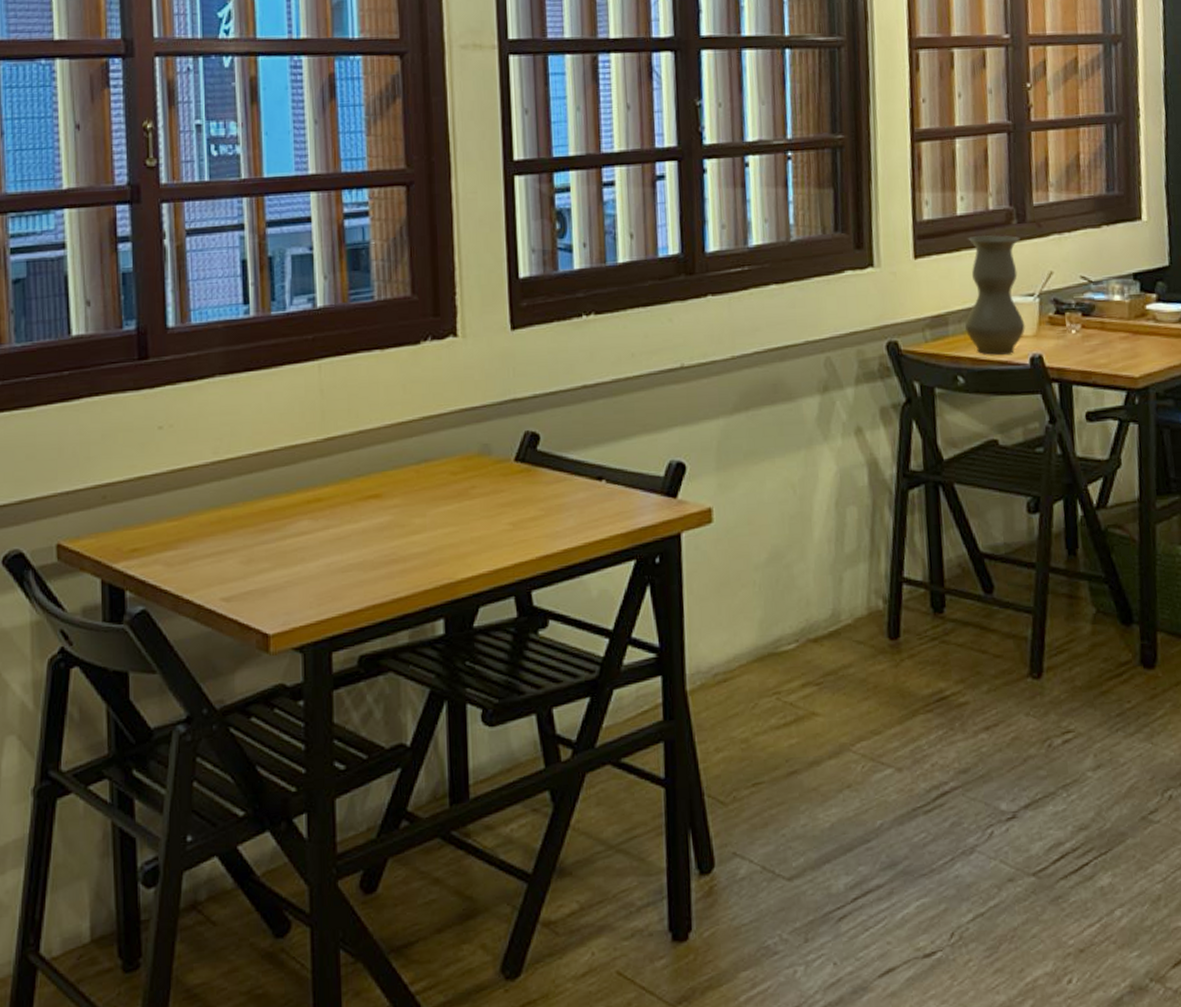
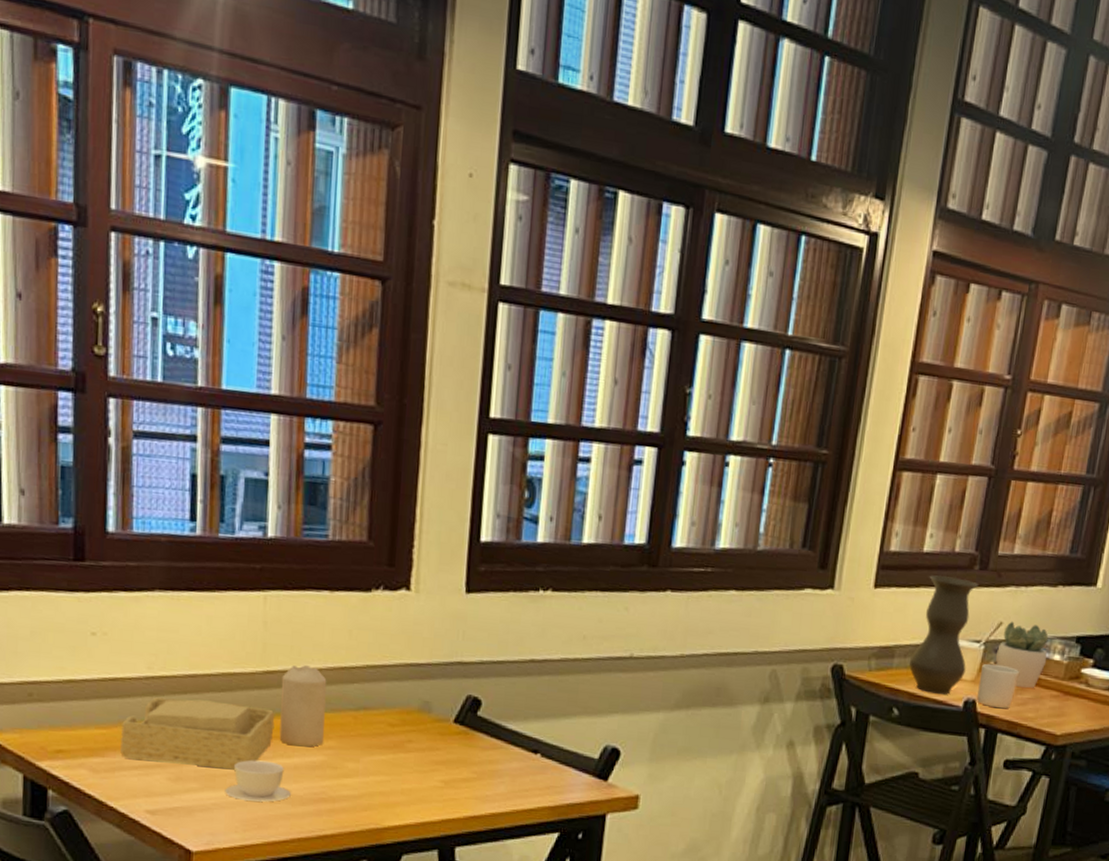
napkin holder: none [192,475,340,548] -> present [120,697,275,770]
teacup: none [296,529,363,573] -> present [225,760,292,802]
candle: none [342,426,389,510] -> present [279,665,327,747]
mug: none [1040,314,1082,360] -> present [977,663,1019,709]
succulent plant: none [1052,268,1108,335] -> present [995,621,1049,689]

